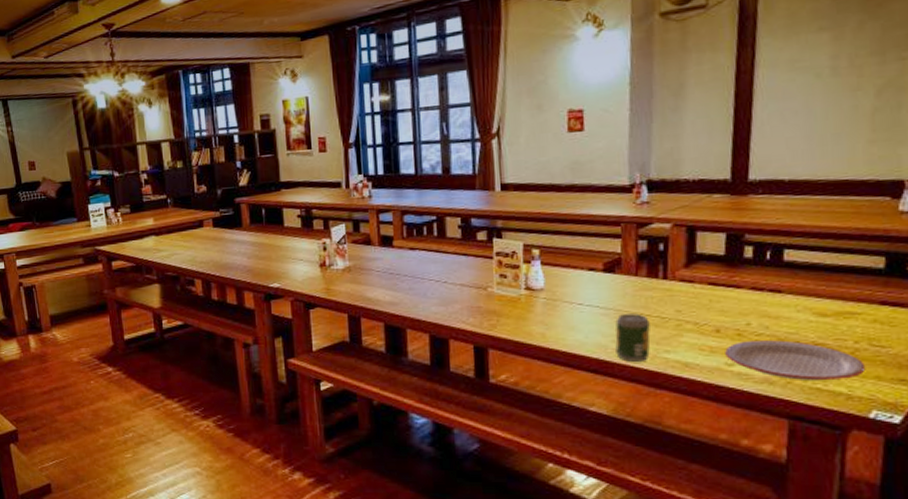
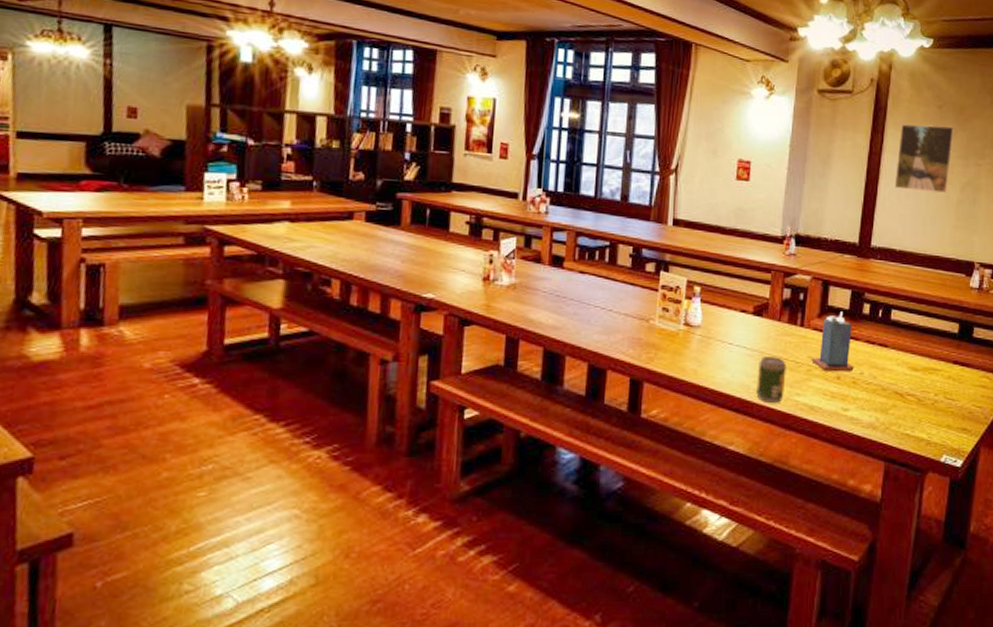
candle: none [680,258,737,325] -> present [811,312,854,372]
plate: present [725,340,866,381] -> none [842,389,941,428]
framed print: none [775,17,861,109] -> present [894,124,954,193]

